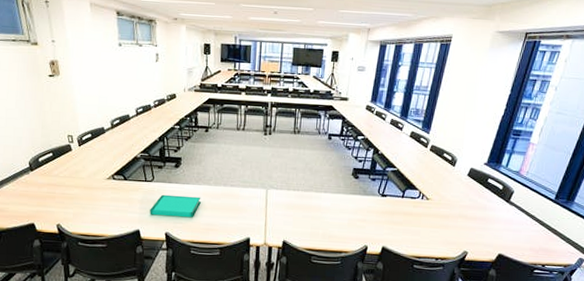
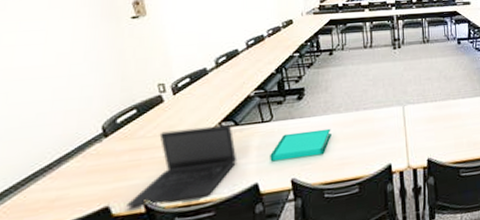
laptop: none [46,174,125,231] -> present [126,124,237,208]

